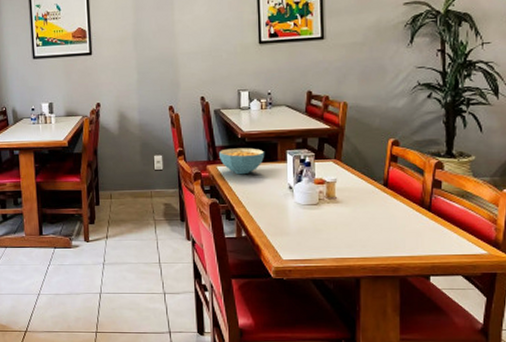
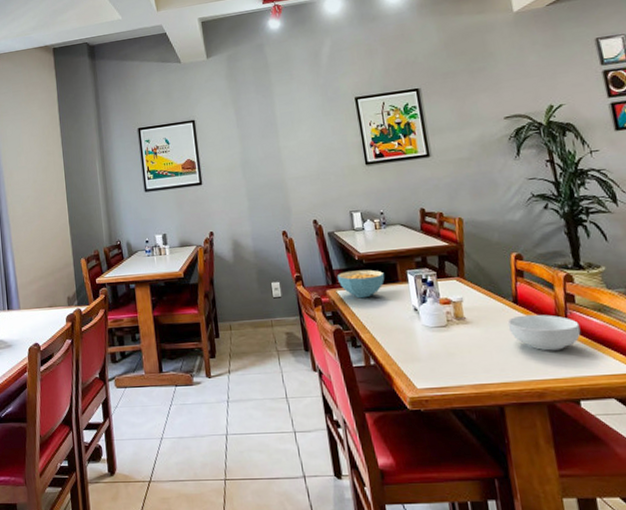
cereal bowl: none [375,197,442,231] -> present [507,314,581,351]

